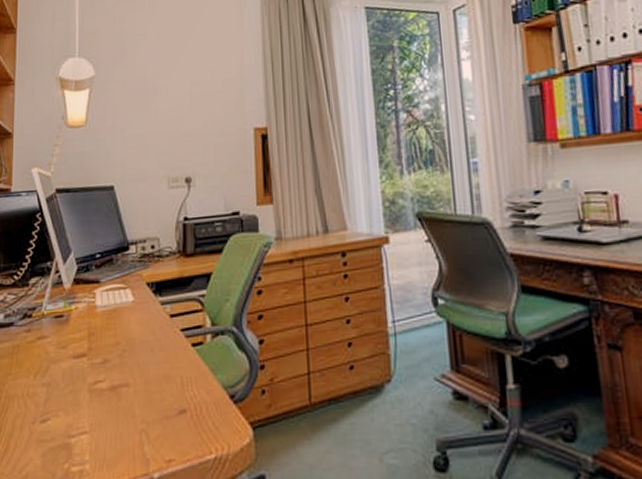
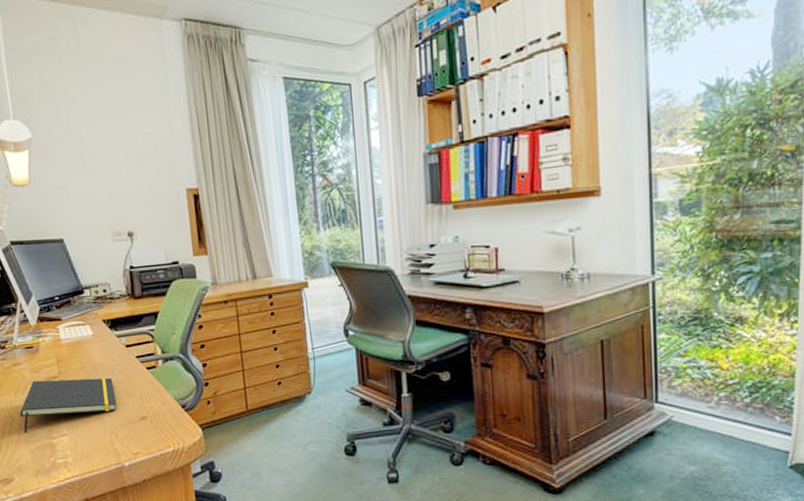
notepad: none [36,356,152,430] -> present [19,377,117,434]

